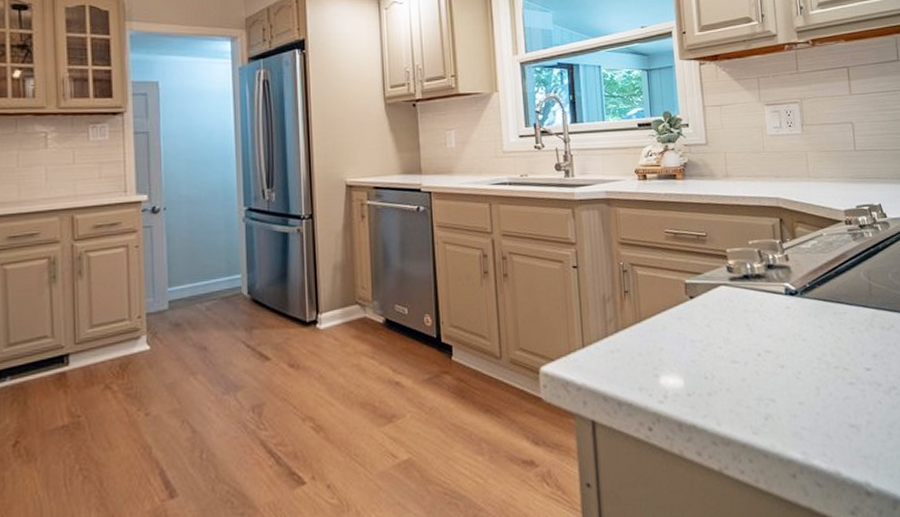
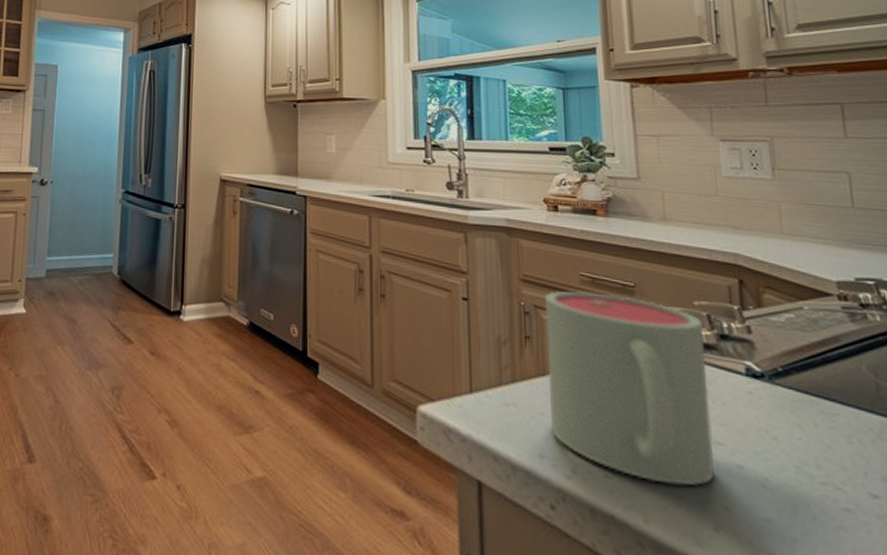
mug: none [638,244,765,392] -> present [544,291,715,486]

